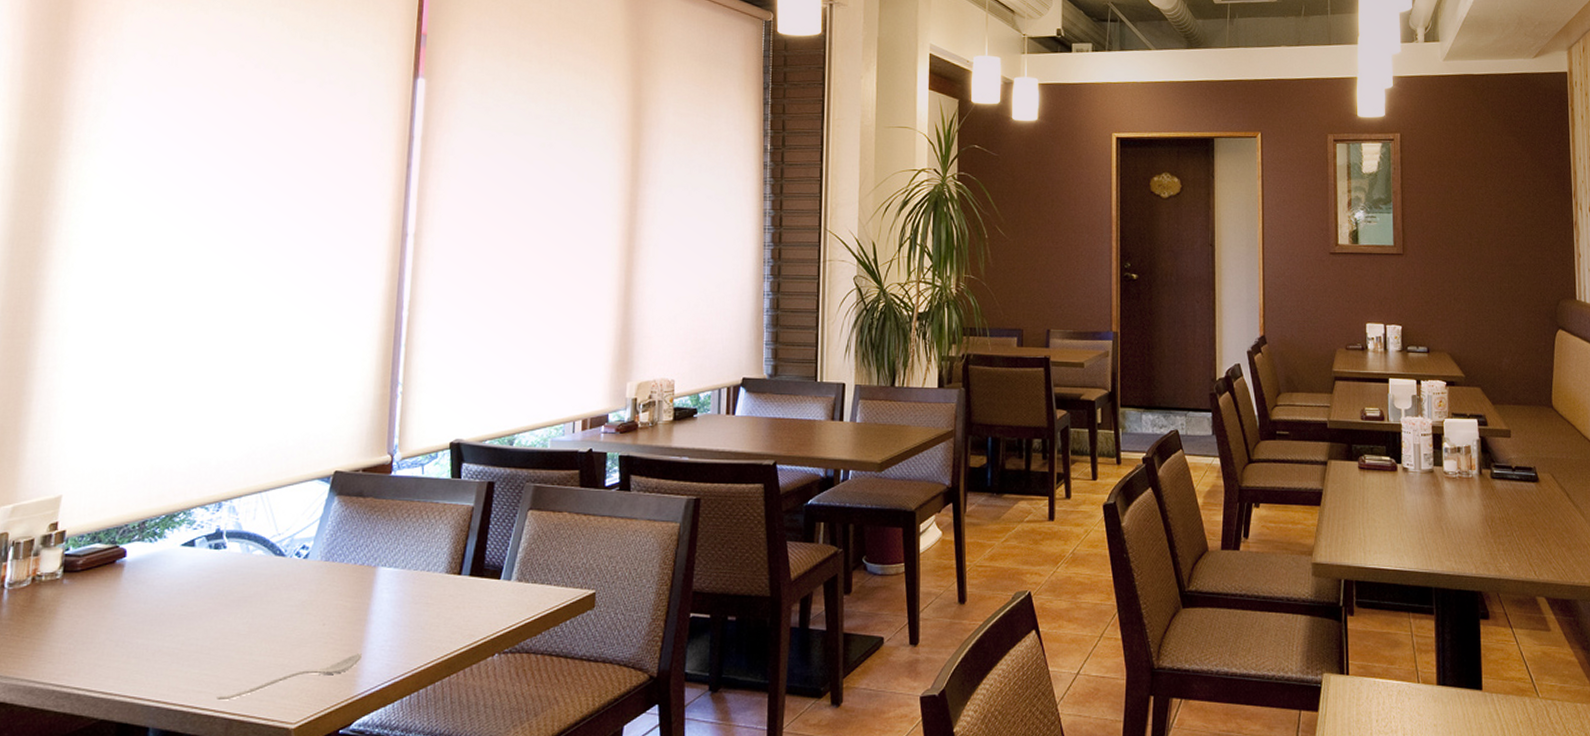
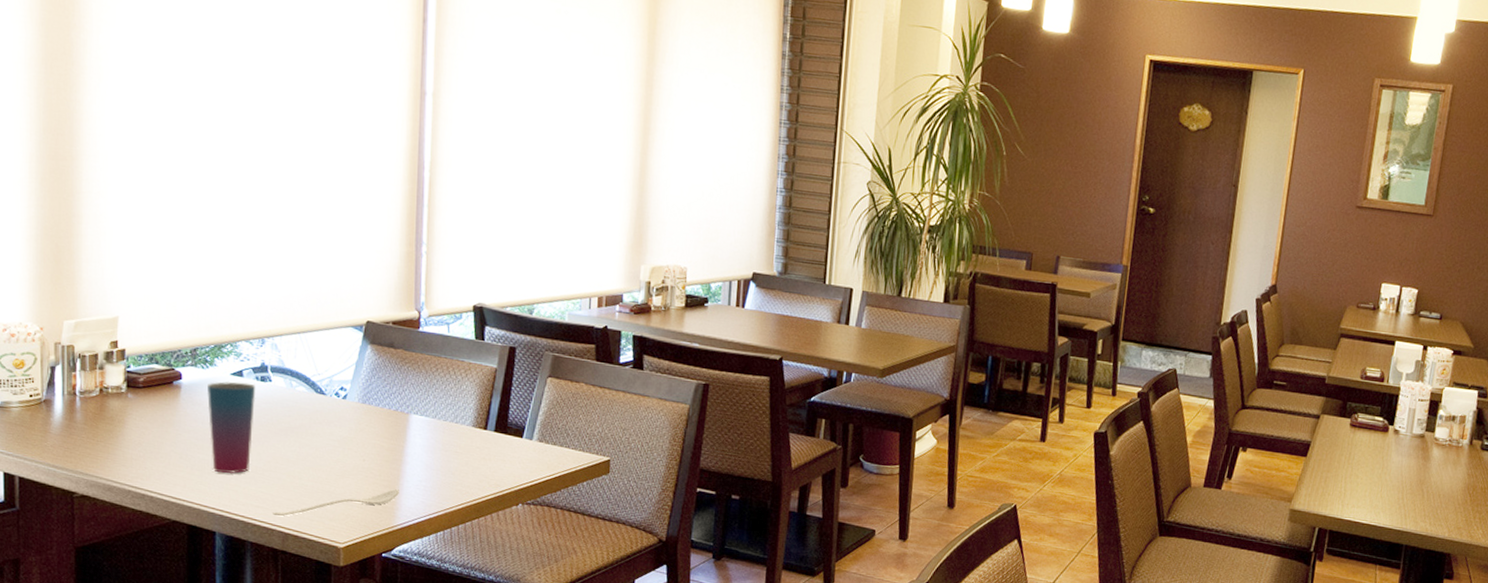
cup: none [152,552,209,657] -> present [207,381,256,473]

